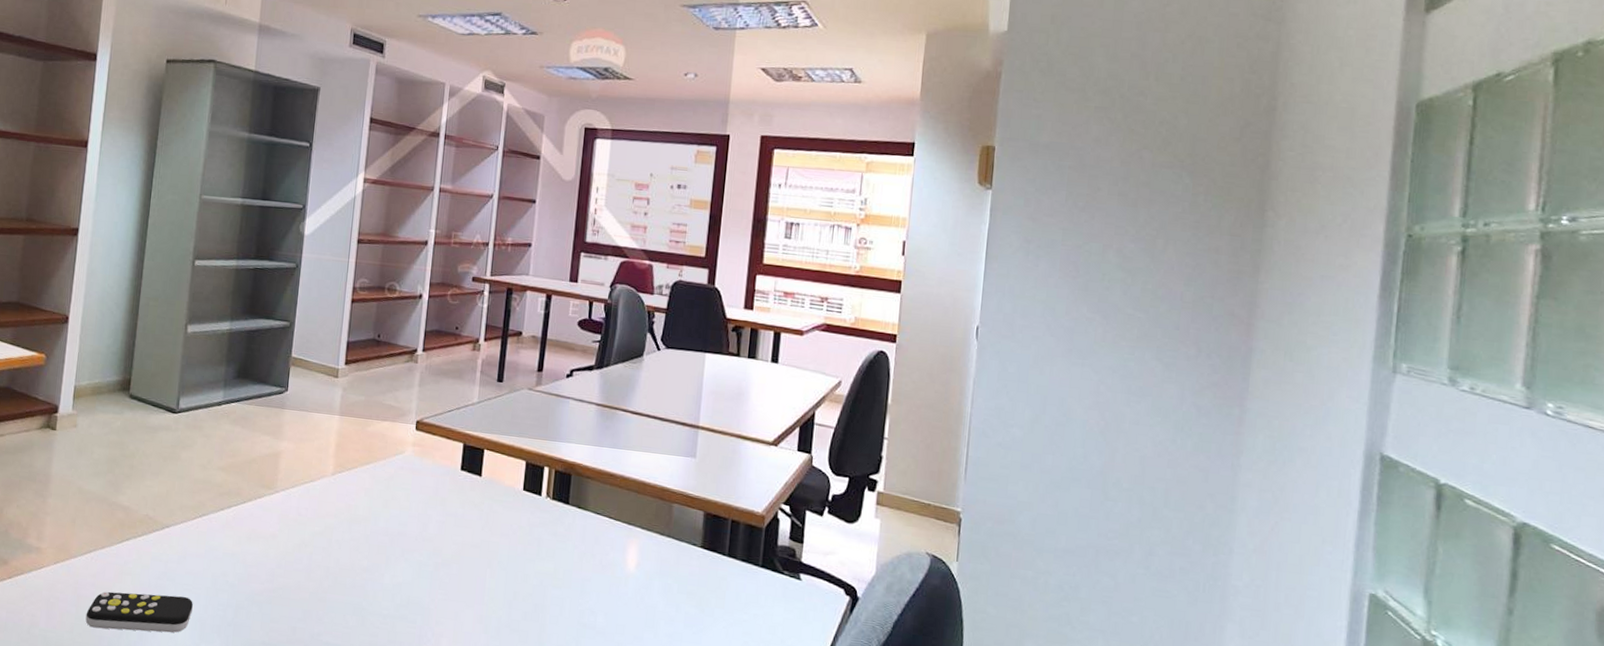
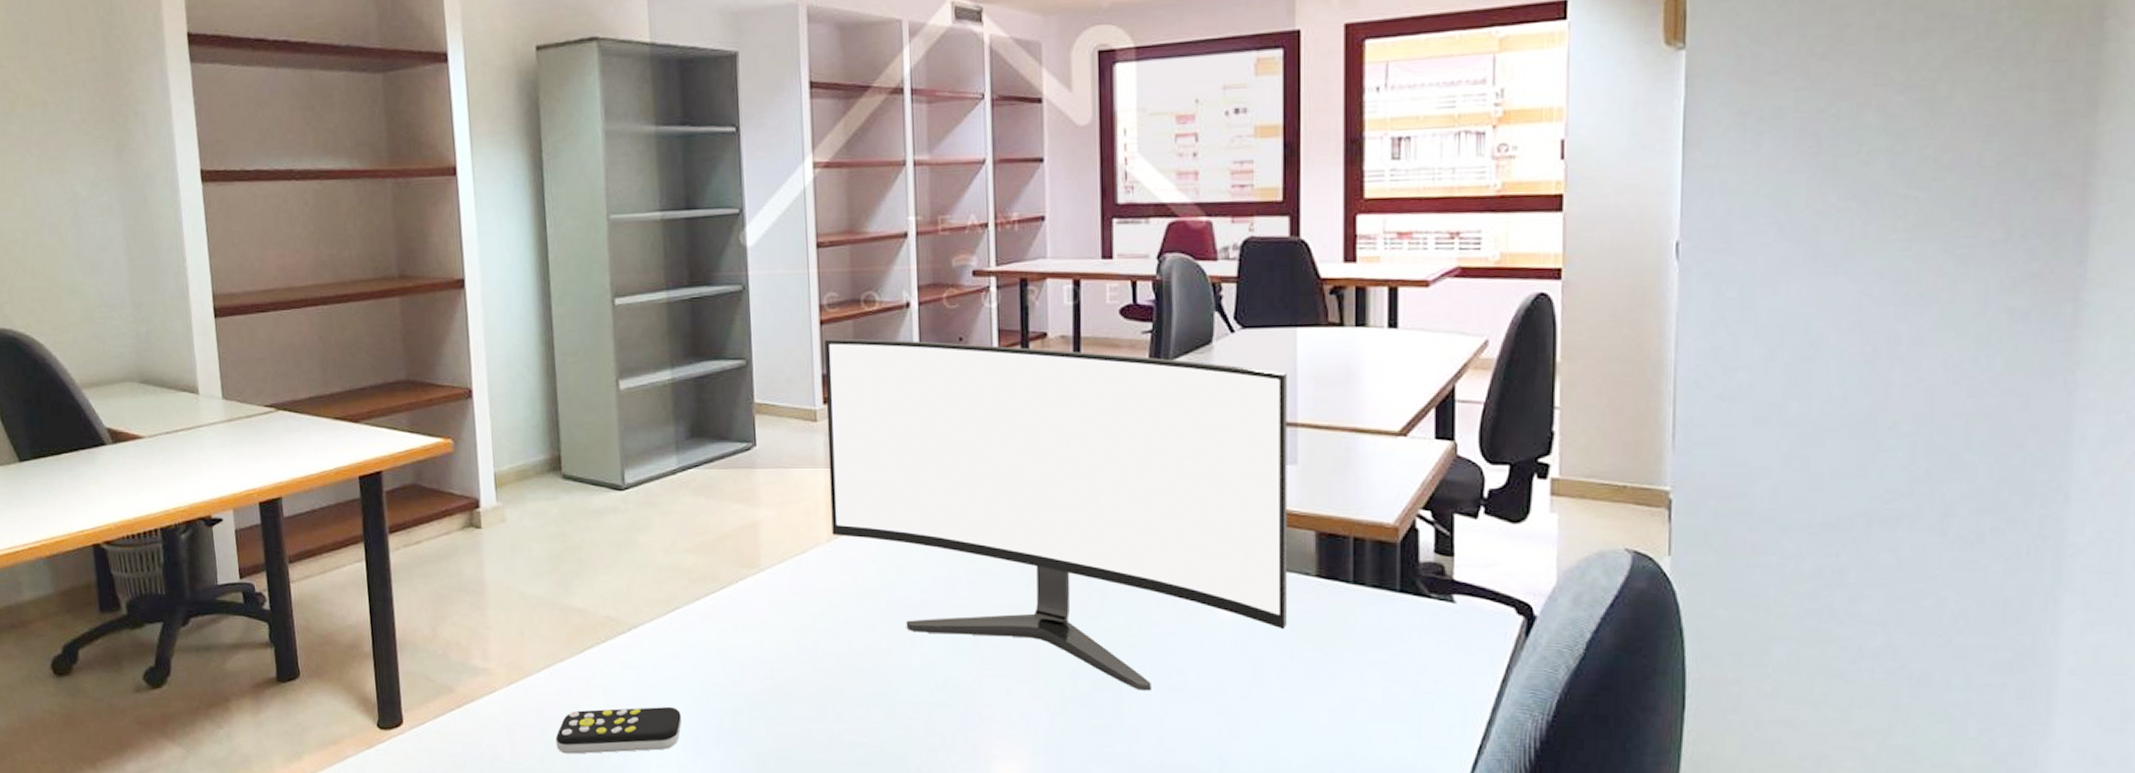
monitor: none [337,314,695,625] -> present [824,338,1288,691]

